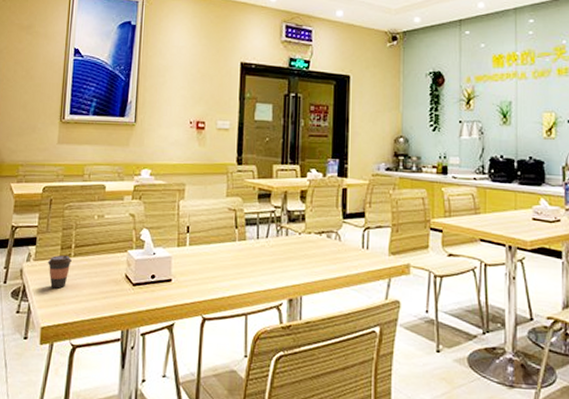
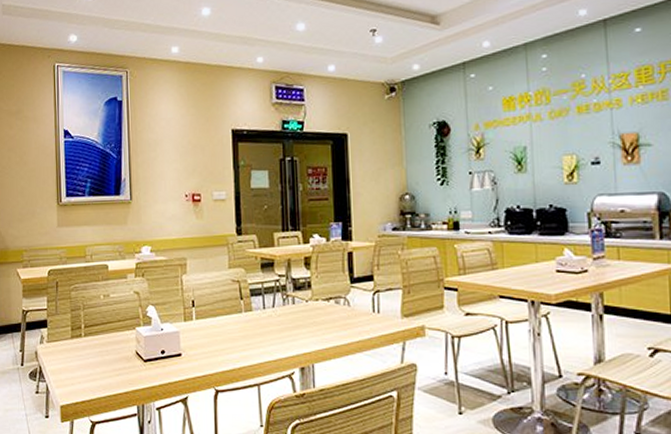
coffee cup: present [47,255,72,289] -> none [59,335,83,368]

